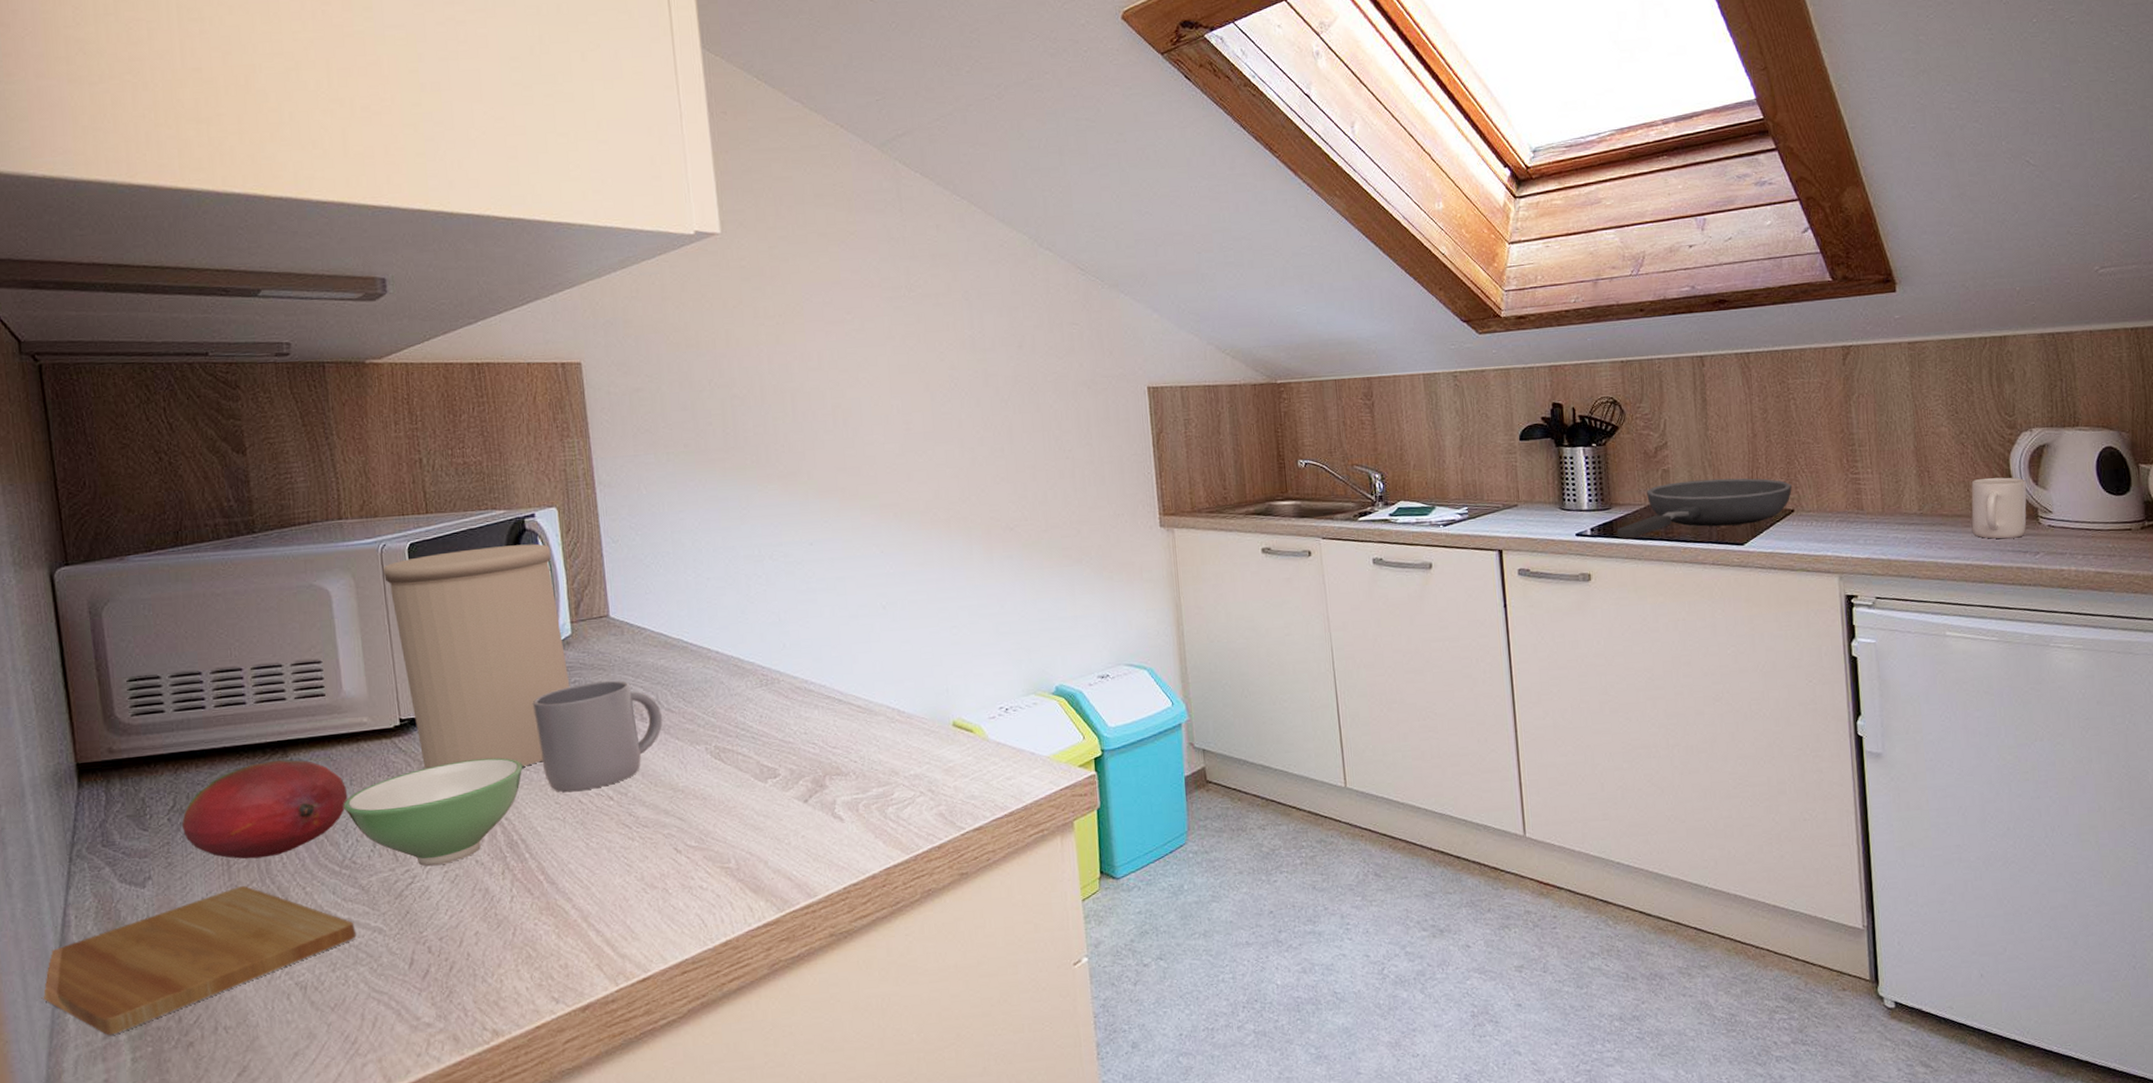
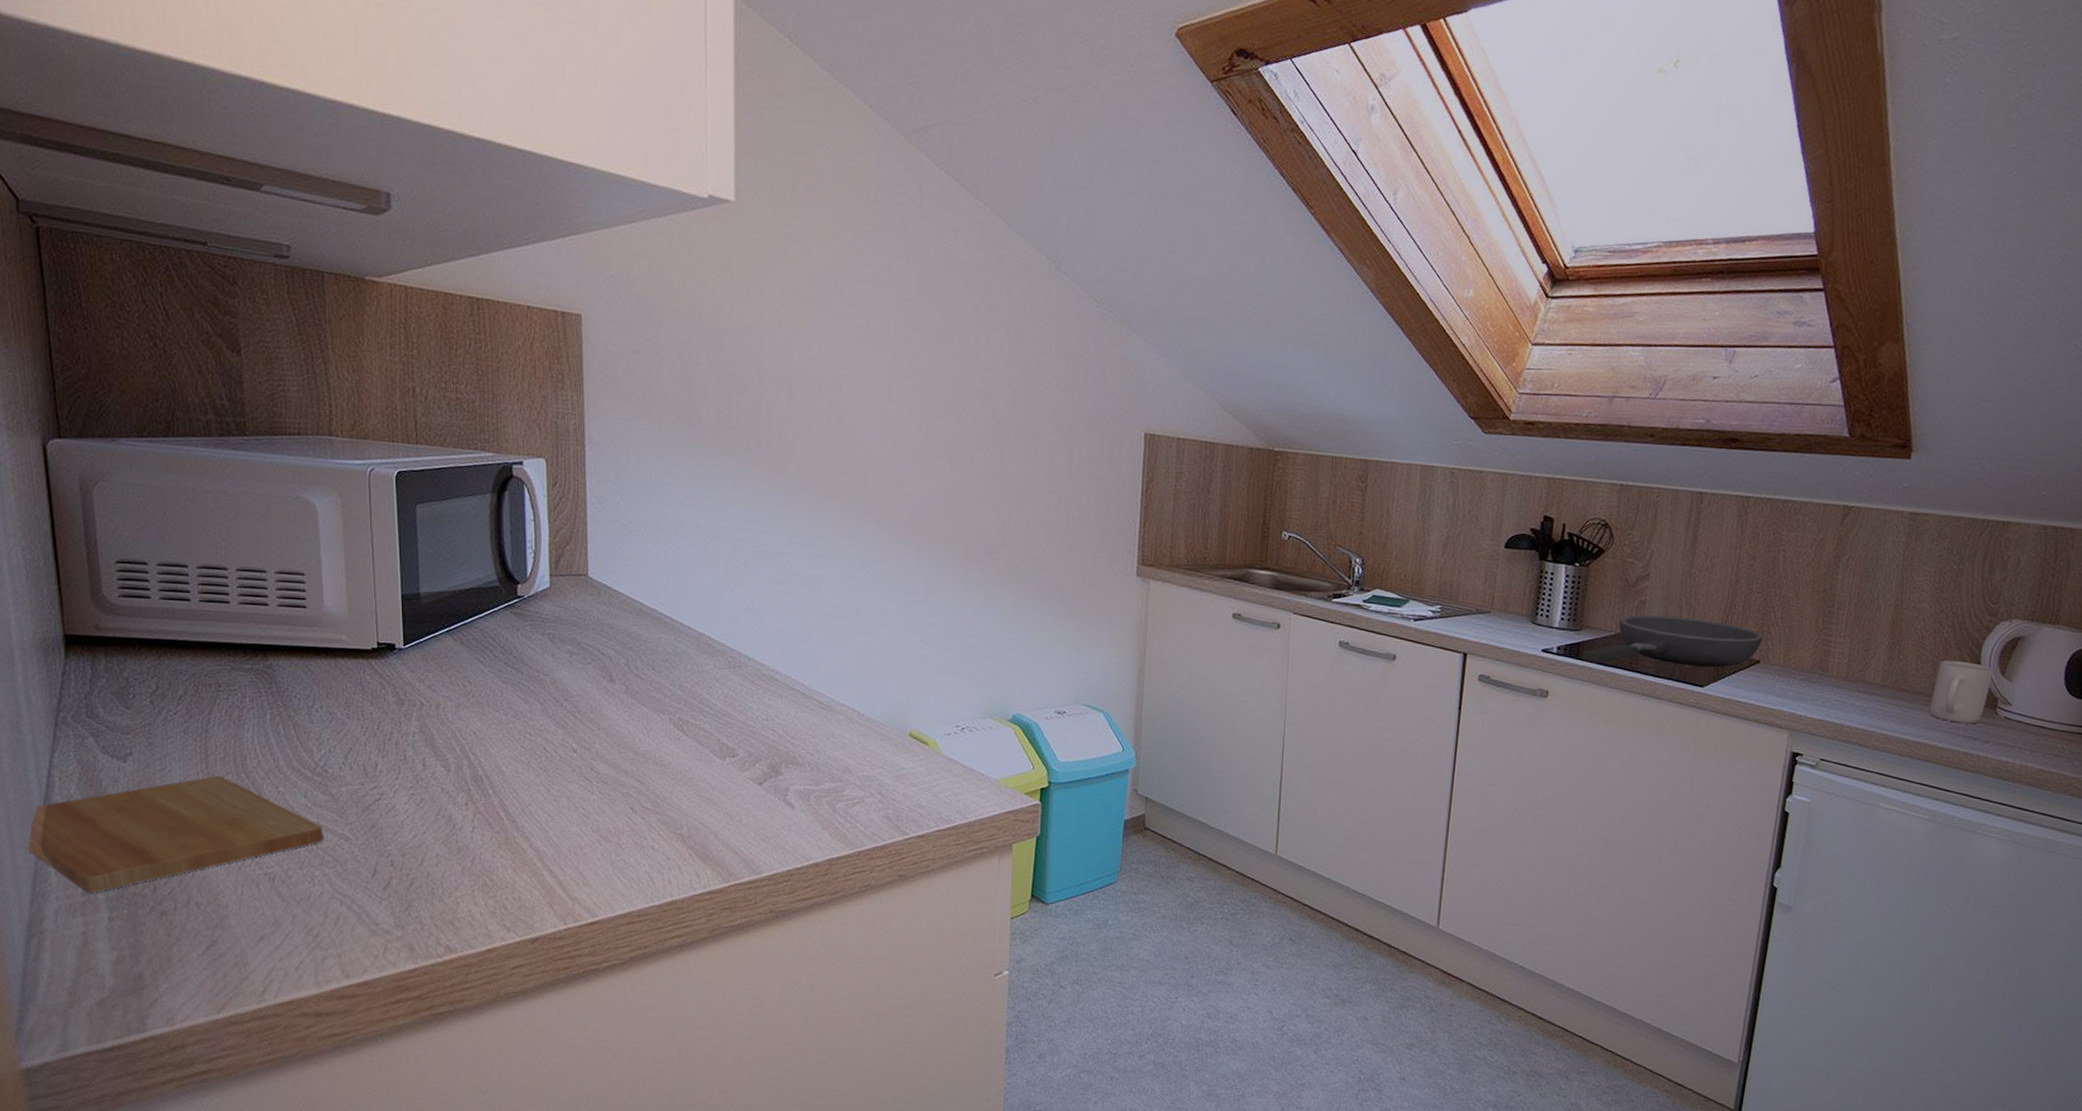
fruit: present [181,759,348,859] -> none [163,662,323,753]
bowl: present [342,757,523,867] -> none [317,692,493,787]
canister: present [382,543,570,769] -> none [369,486,544,707]
mug: present [532,680,663,793] -> none [506,637,631,740]

